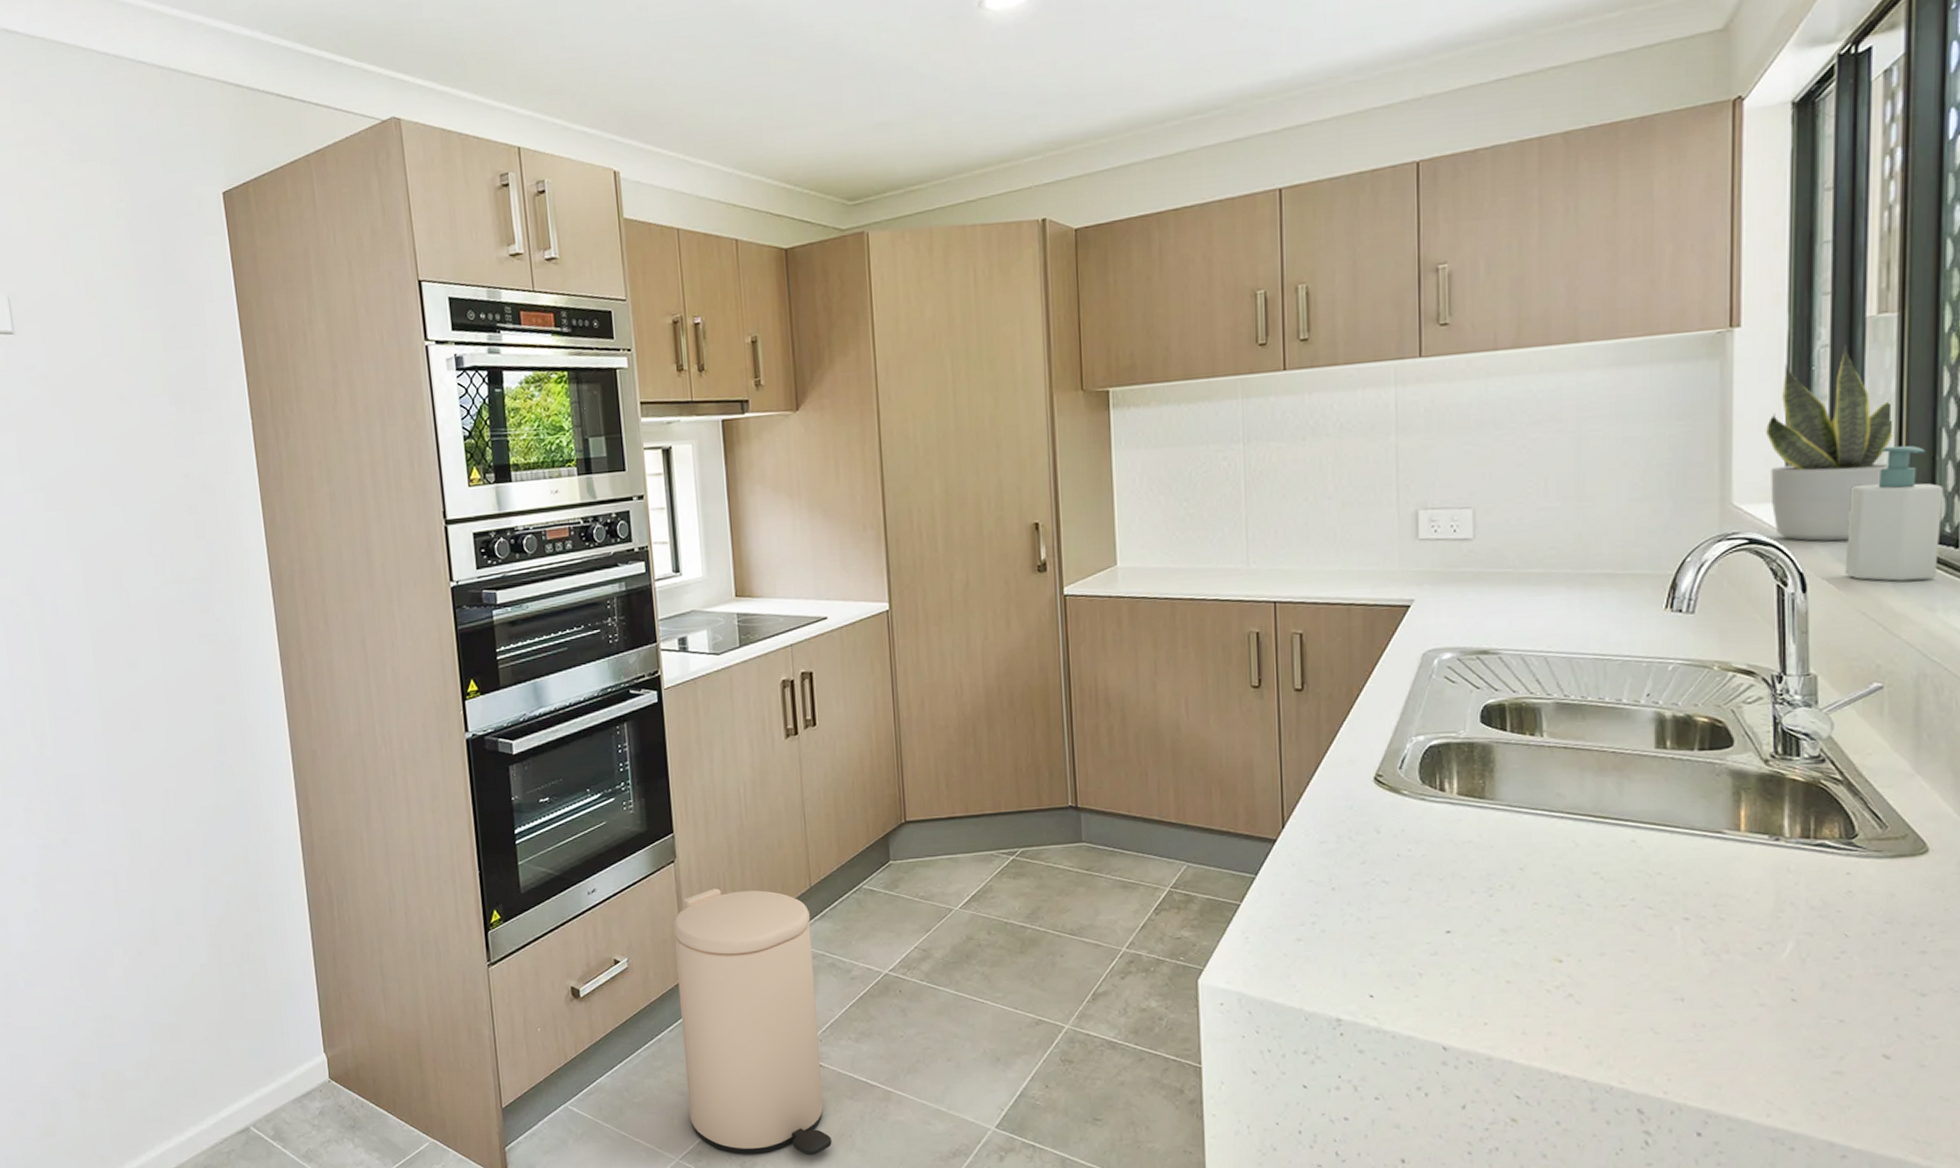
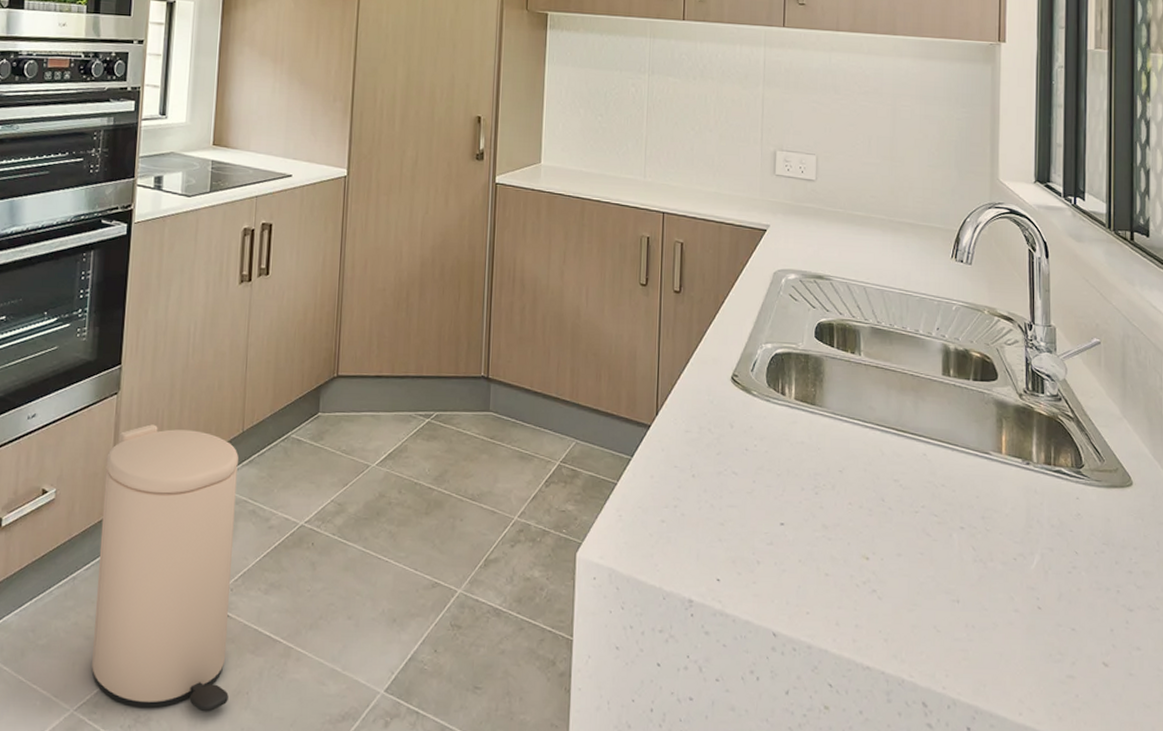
potted plant: present [1766,345,1895,542] -> none [1022,68,1107,220]
soap bottle: present [1845,445,1944,582] -> none [1074,150,1139,259]

